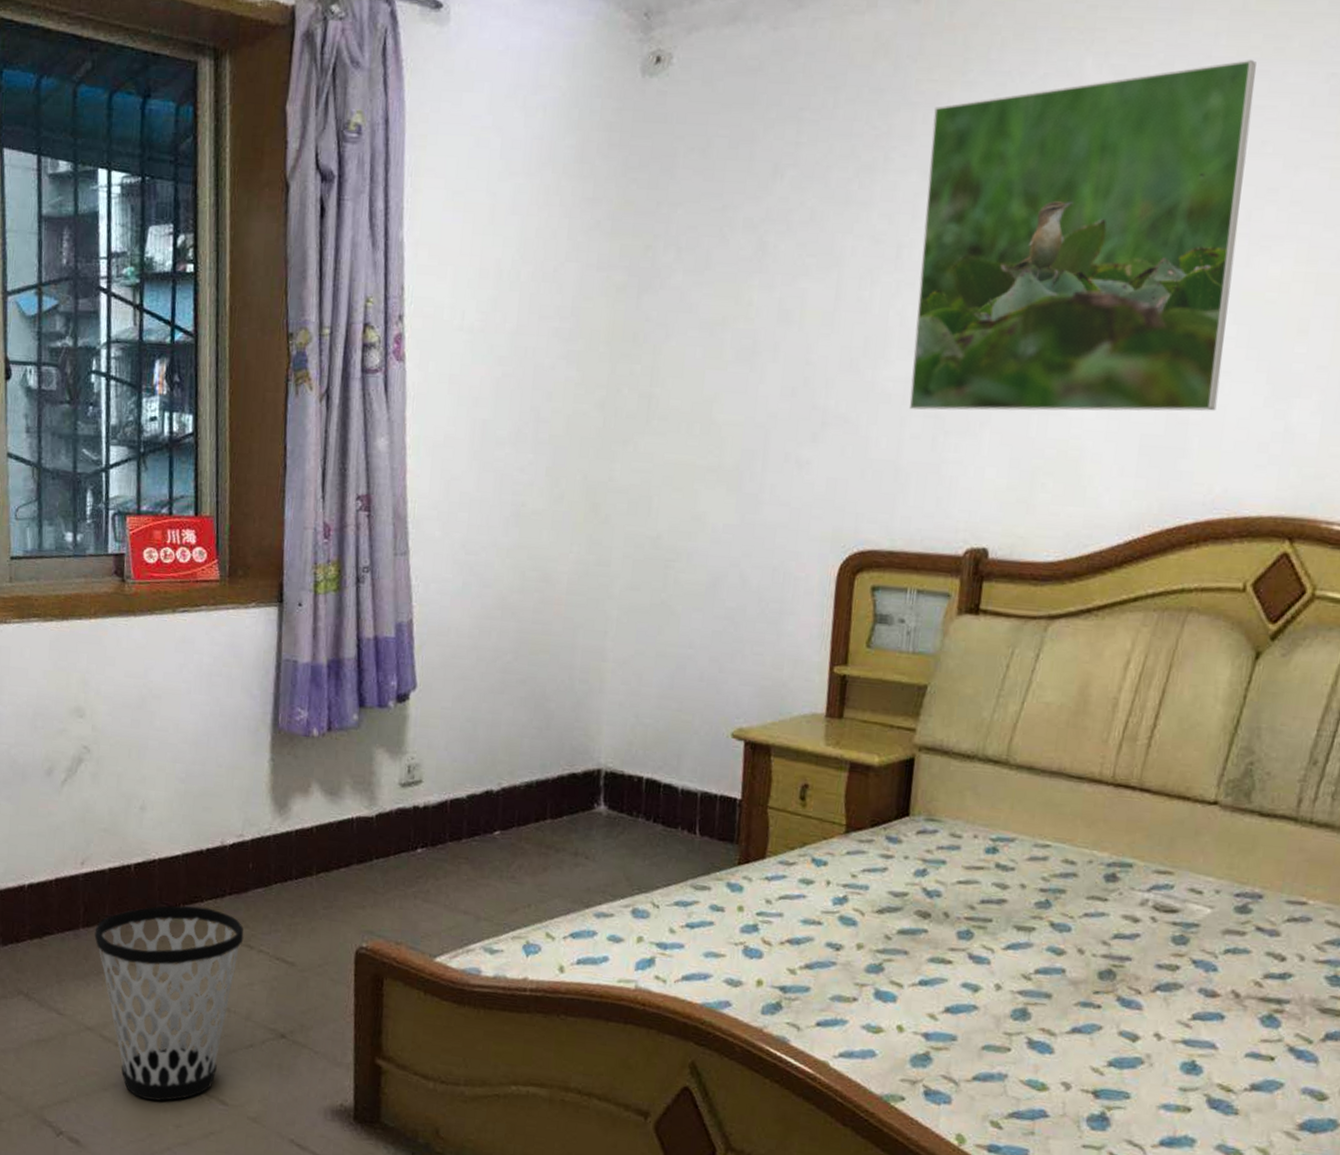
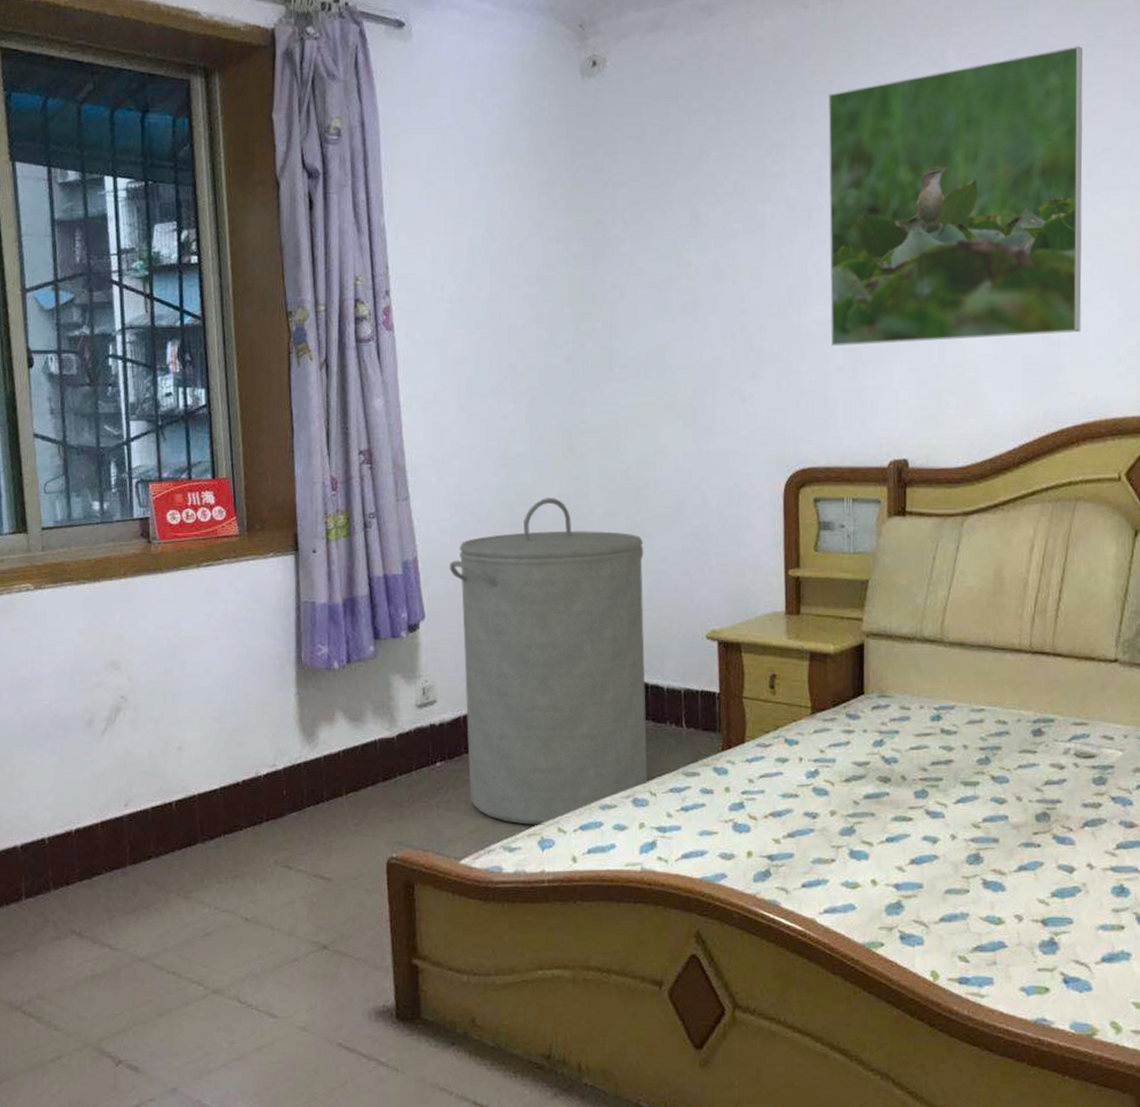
wastebasket: present [94,905,244,1101] -> none [141,835,283,1021]
laundry hamper: none [447,563,669,929] -> present [449,498,648,825]

